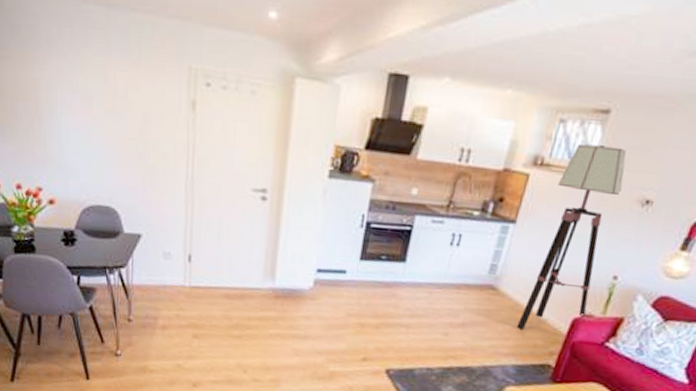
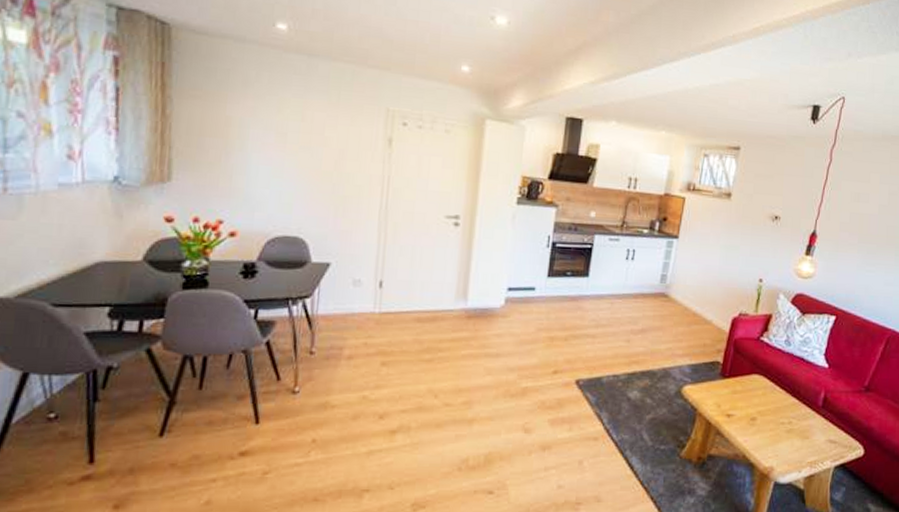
floor lamp: present [516,144,626,329] -> none [687,173,756,331]

